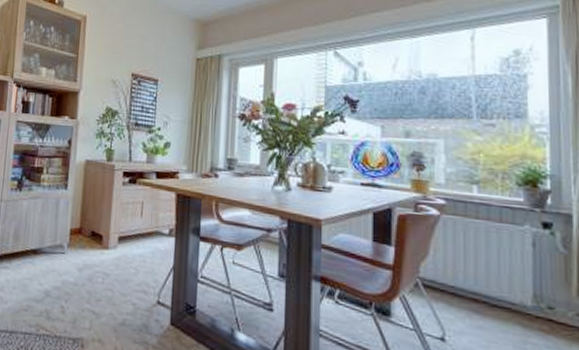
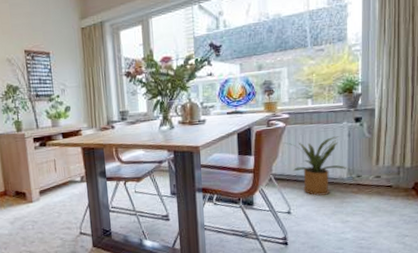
house plant: none [438,237,533,325] -> present [285,136,348,196]

